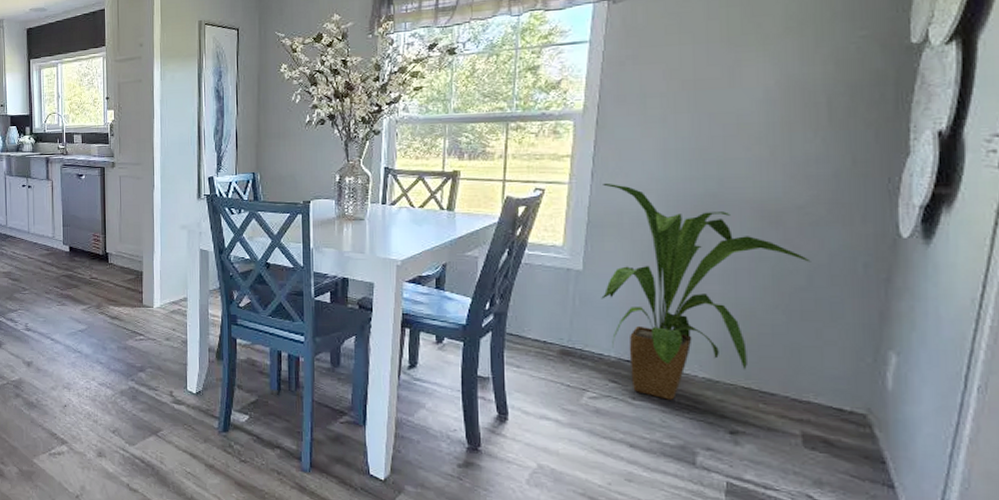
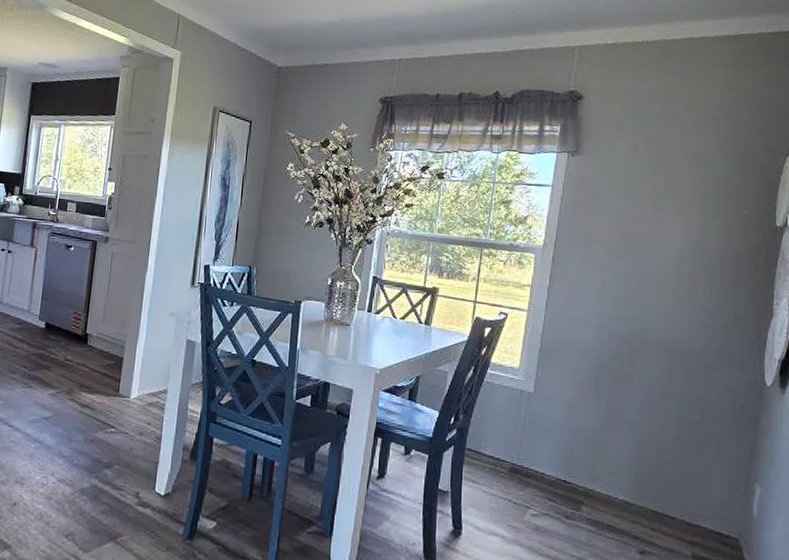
house plant: present [601,183,811,400] -> none [547,313,704,520]

